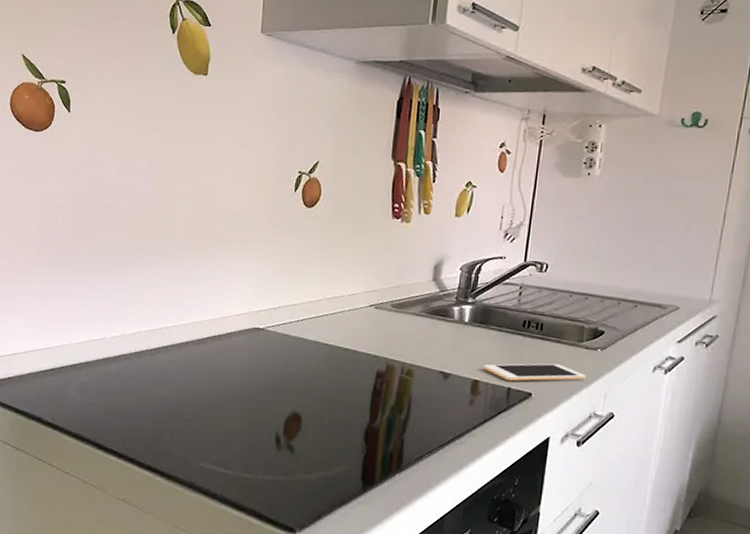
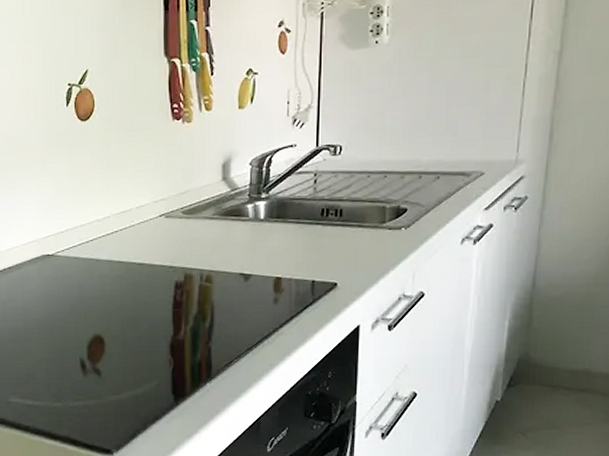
cell phone: present [483,363,587,382] -> none [284,249,392,274]

